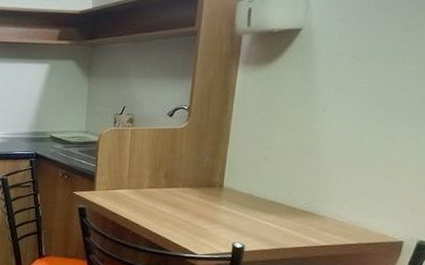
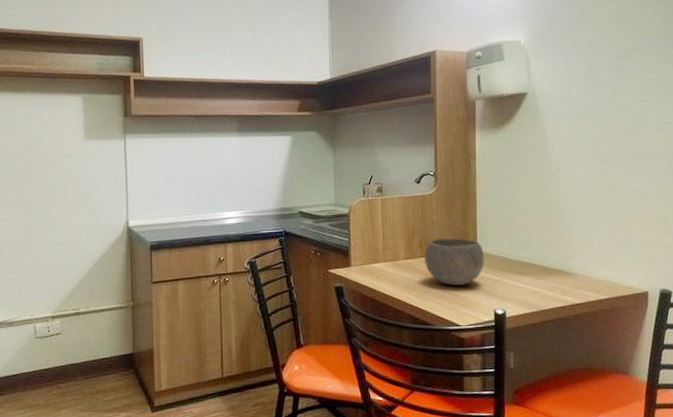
bowl: none [168,171,230,217] -> present [424,238,484,286]

